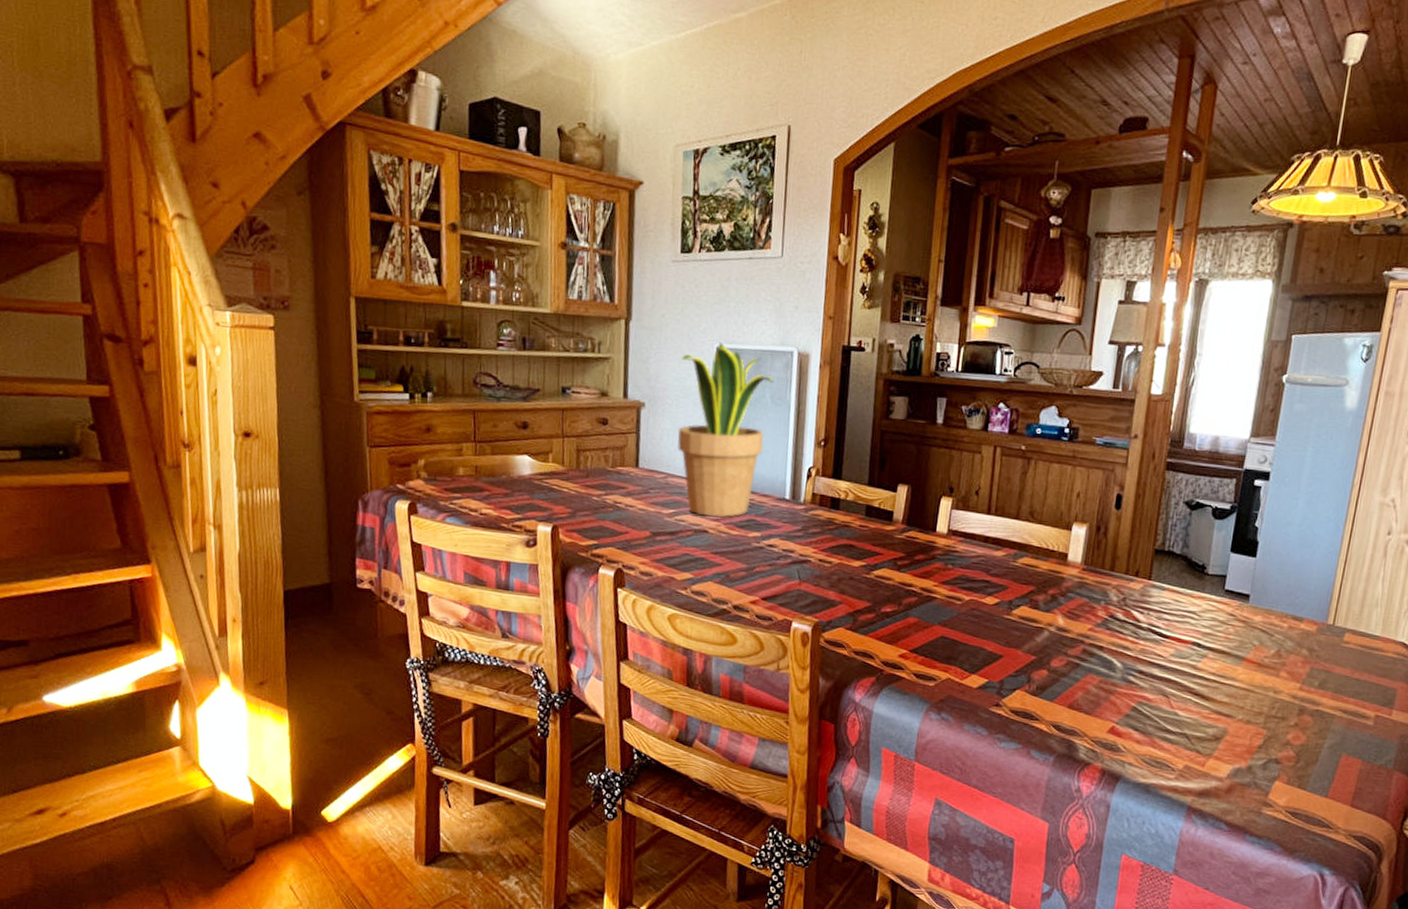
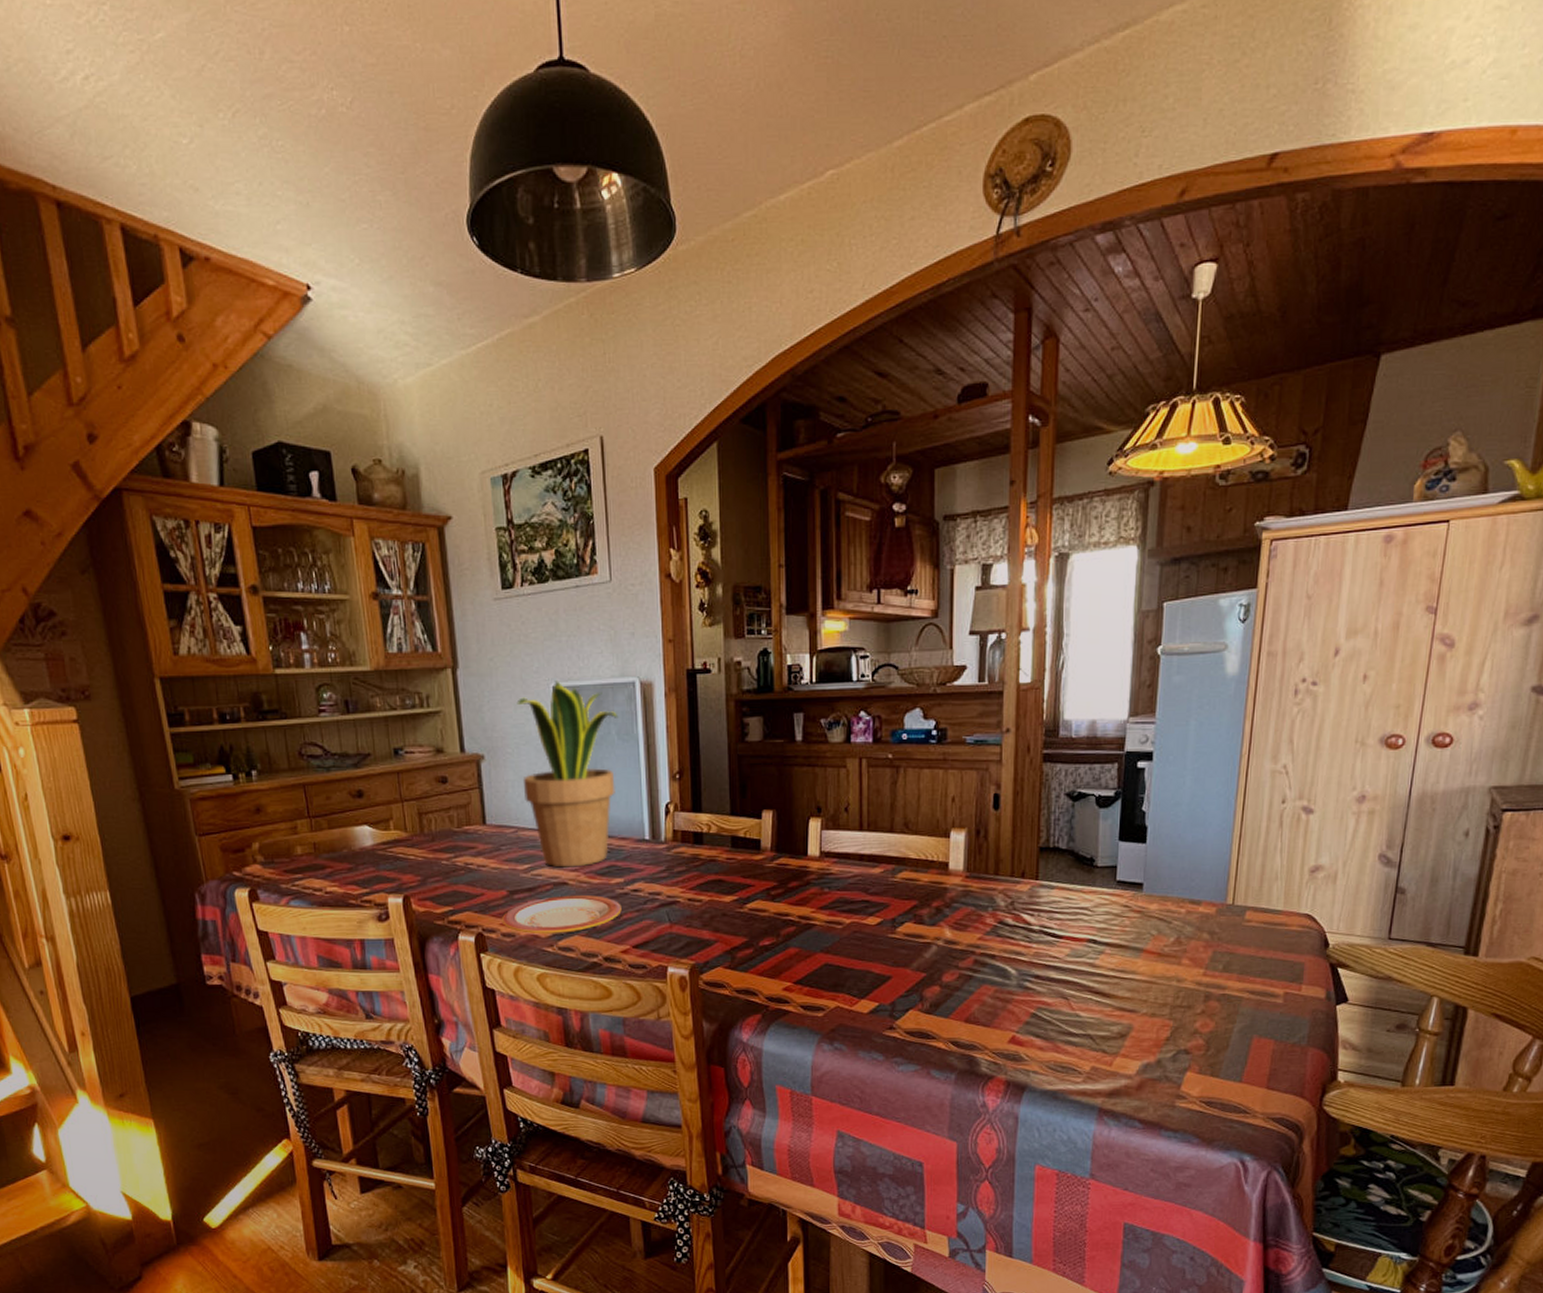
plate: none [641,542,756,579] -> present [501,894,622,935]

